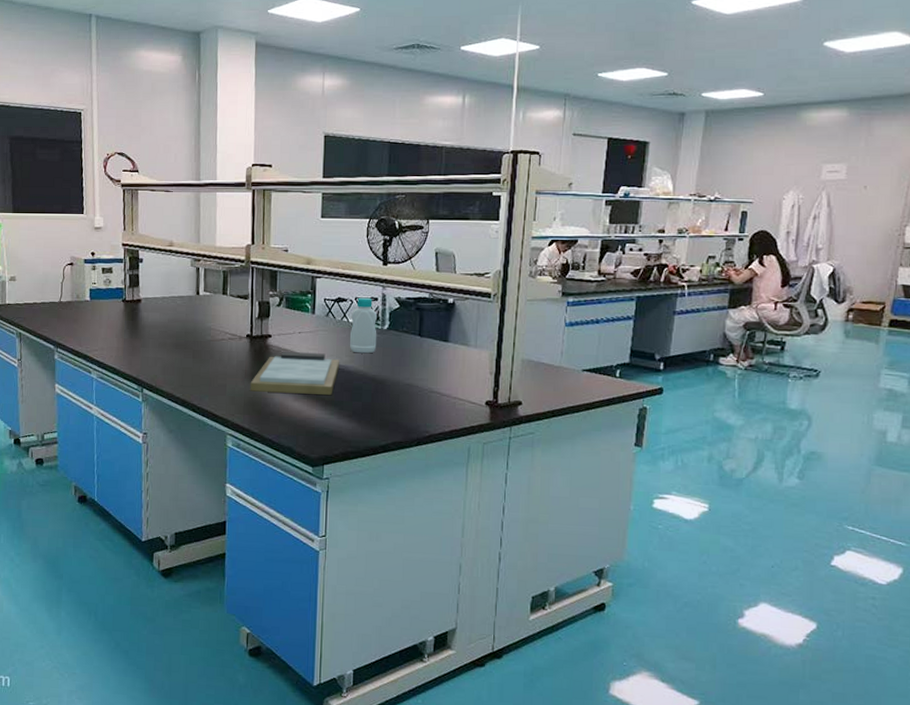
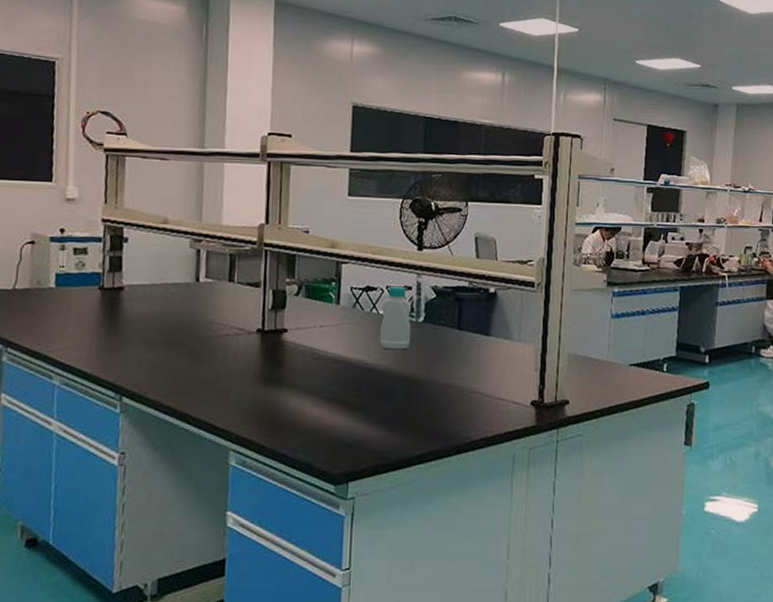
clipboard: present [250,352,340,395] -> none [260,349,369,398]

